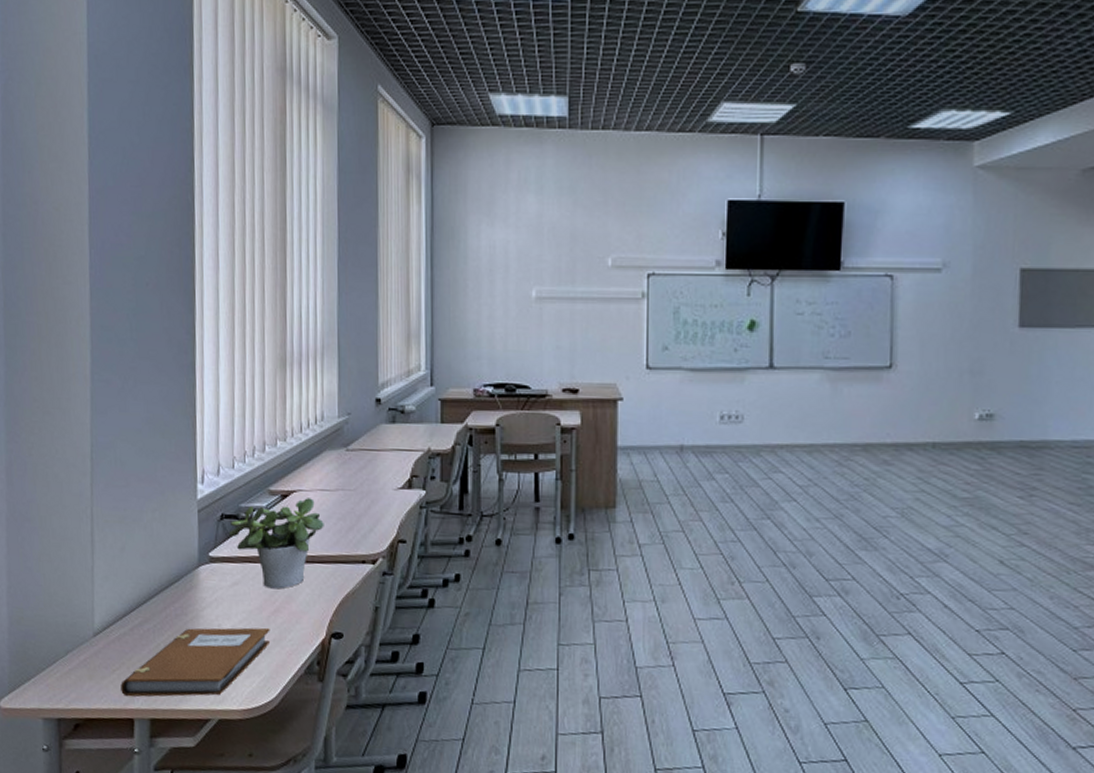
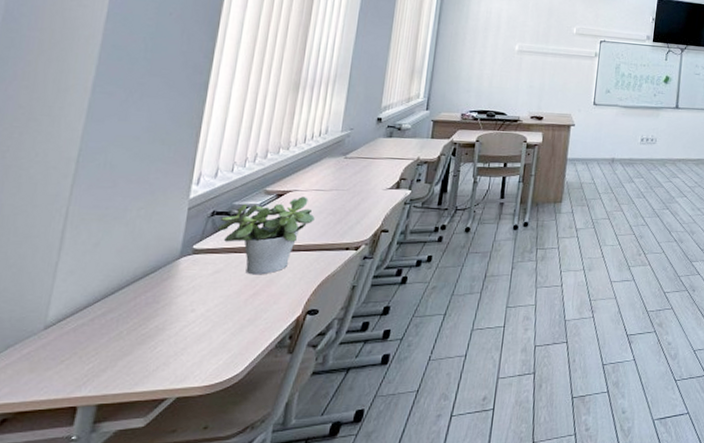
notebook: present [121,627,271,697] -> none [67,309,247,386]

